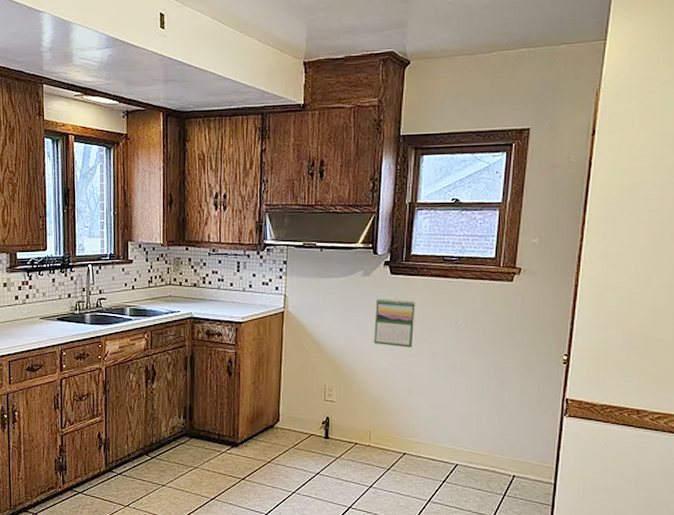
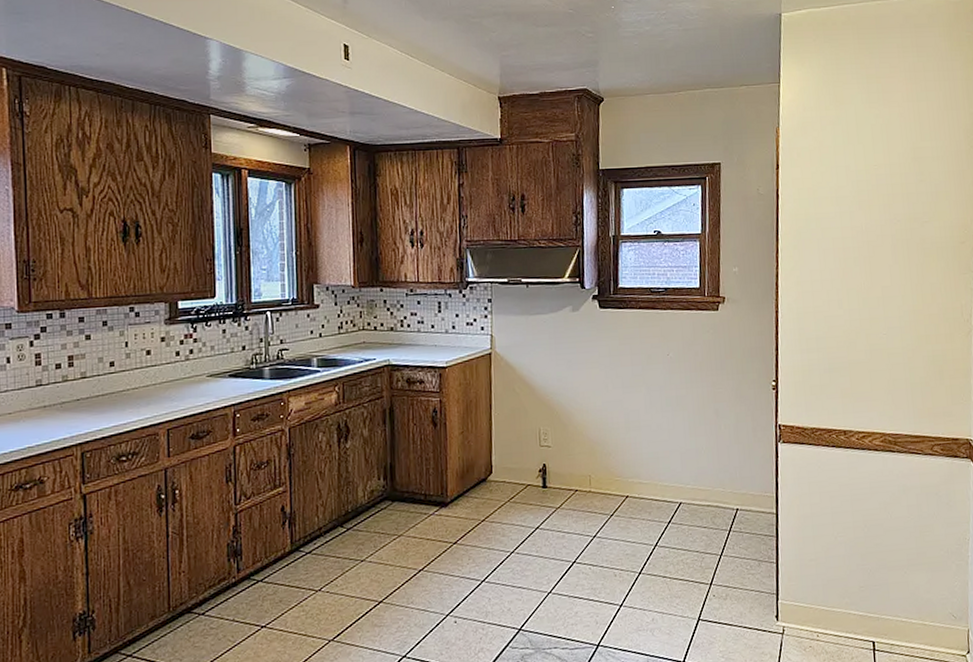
calendar: present [374,299,415,348] -> none [586,333,627,384]

